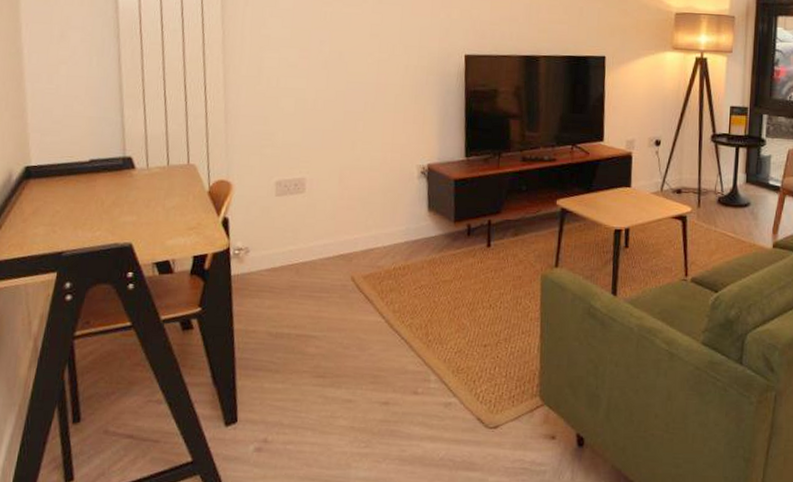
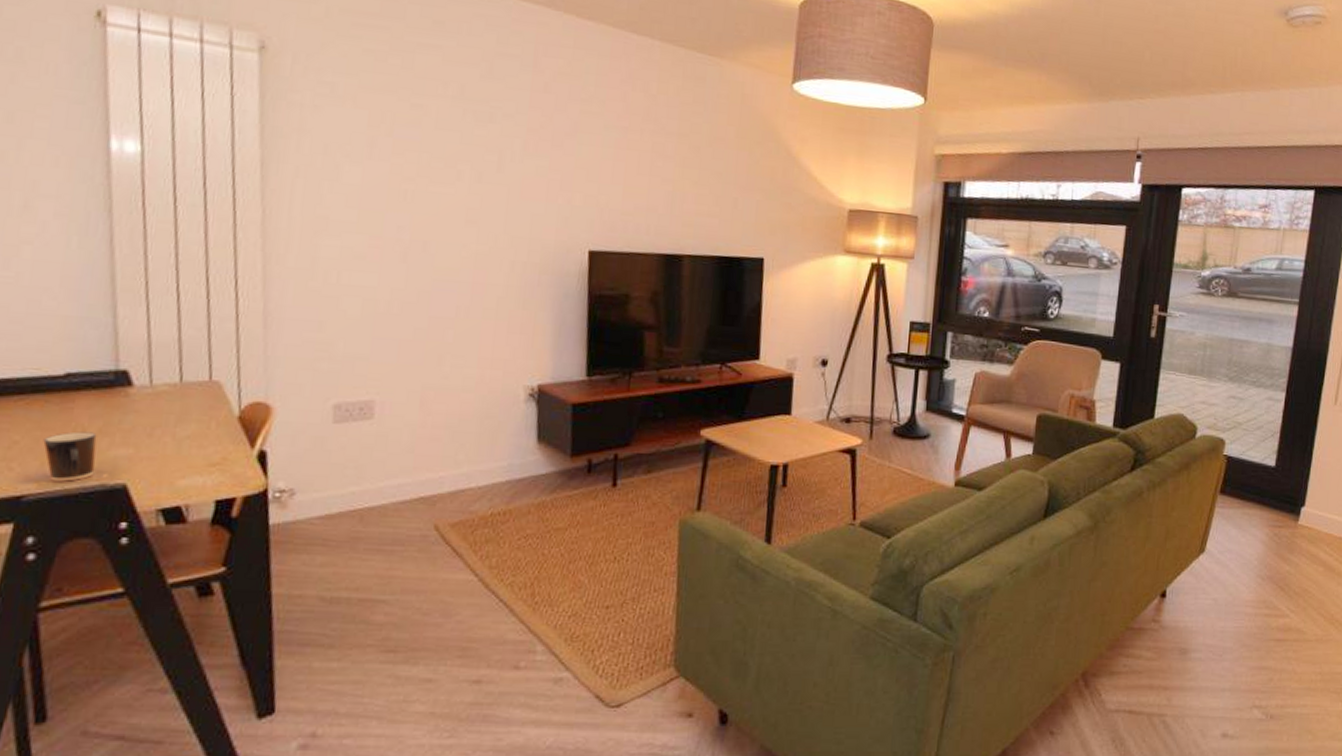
mug: none [75,203,112,241] -> present [43,431,97,482]

